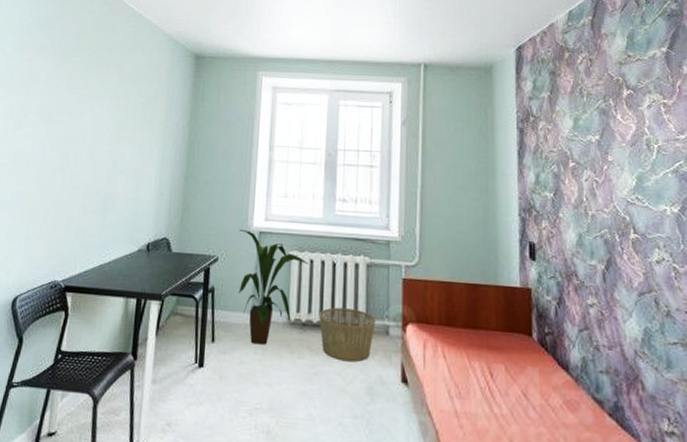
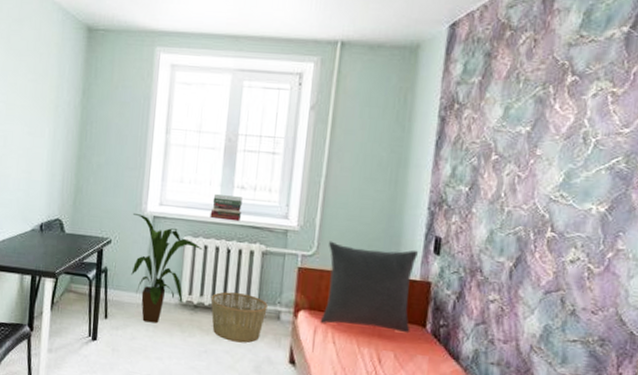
books: none [314,208,345,234] -> present [210,194,242,222]
pillow: none [428,250,518,344] -> present [320,241,418,334]

